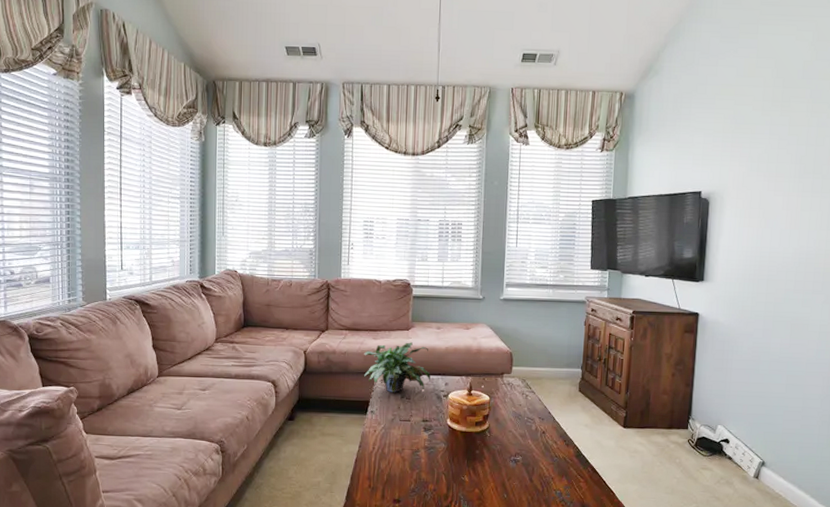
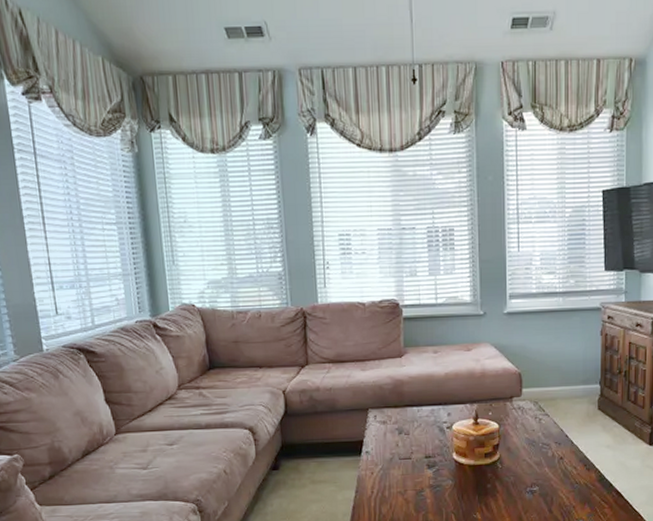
potted plant: present [364,342,431,392] -> none [352,370,430,429]

